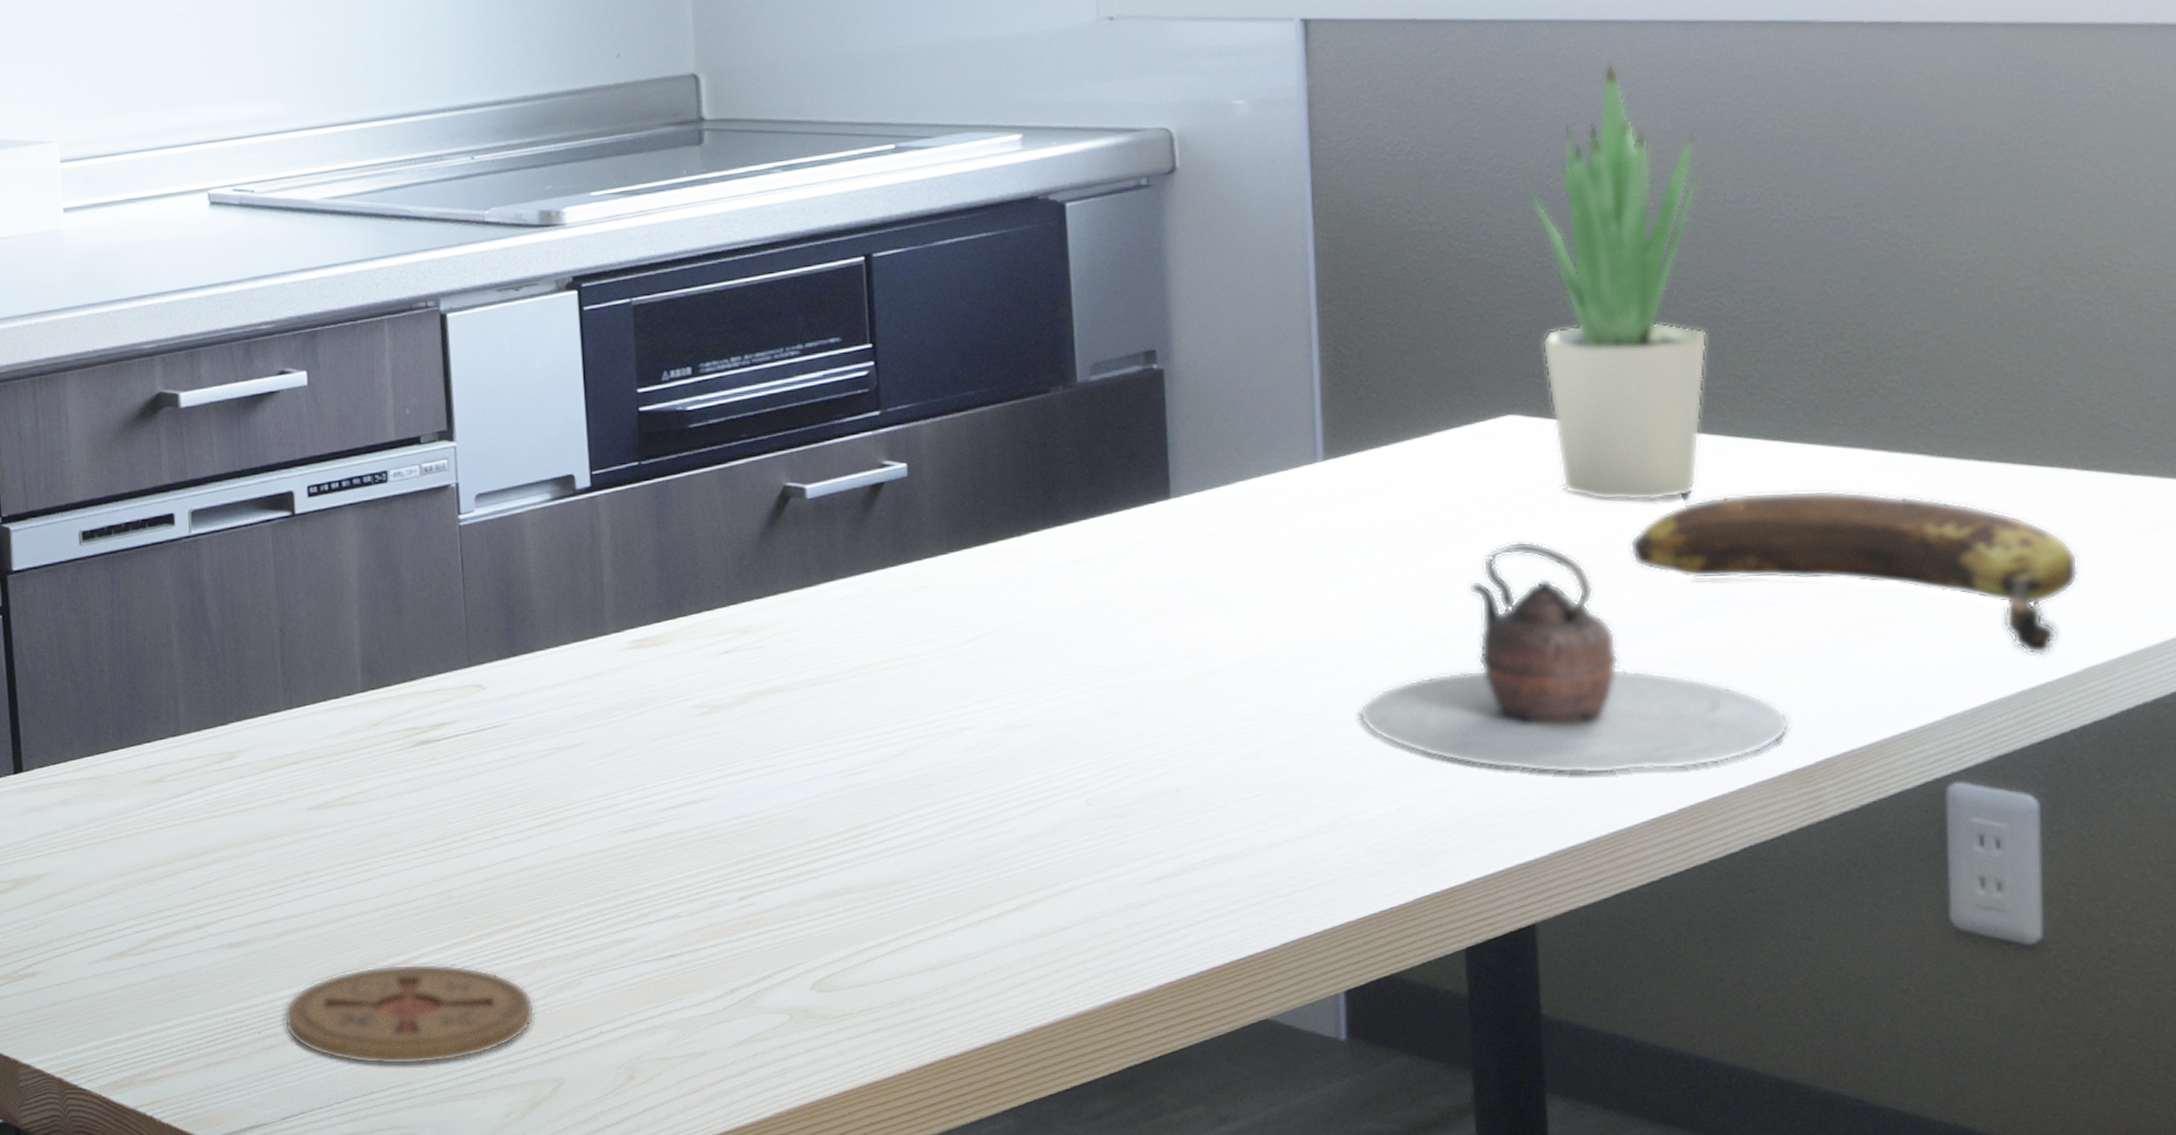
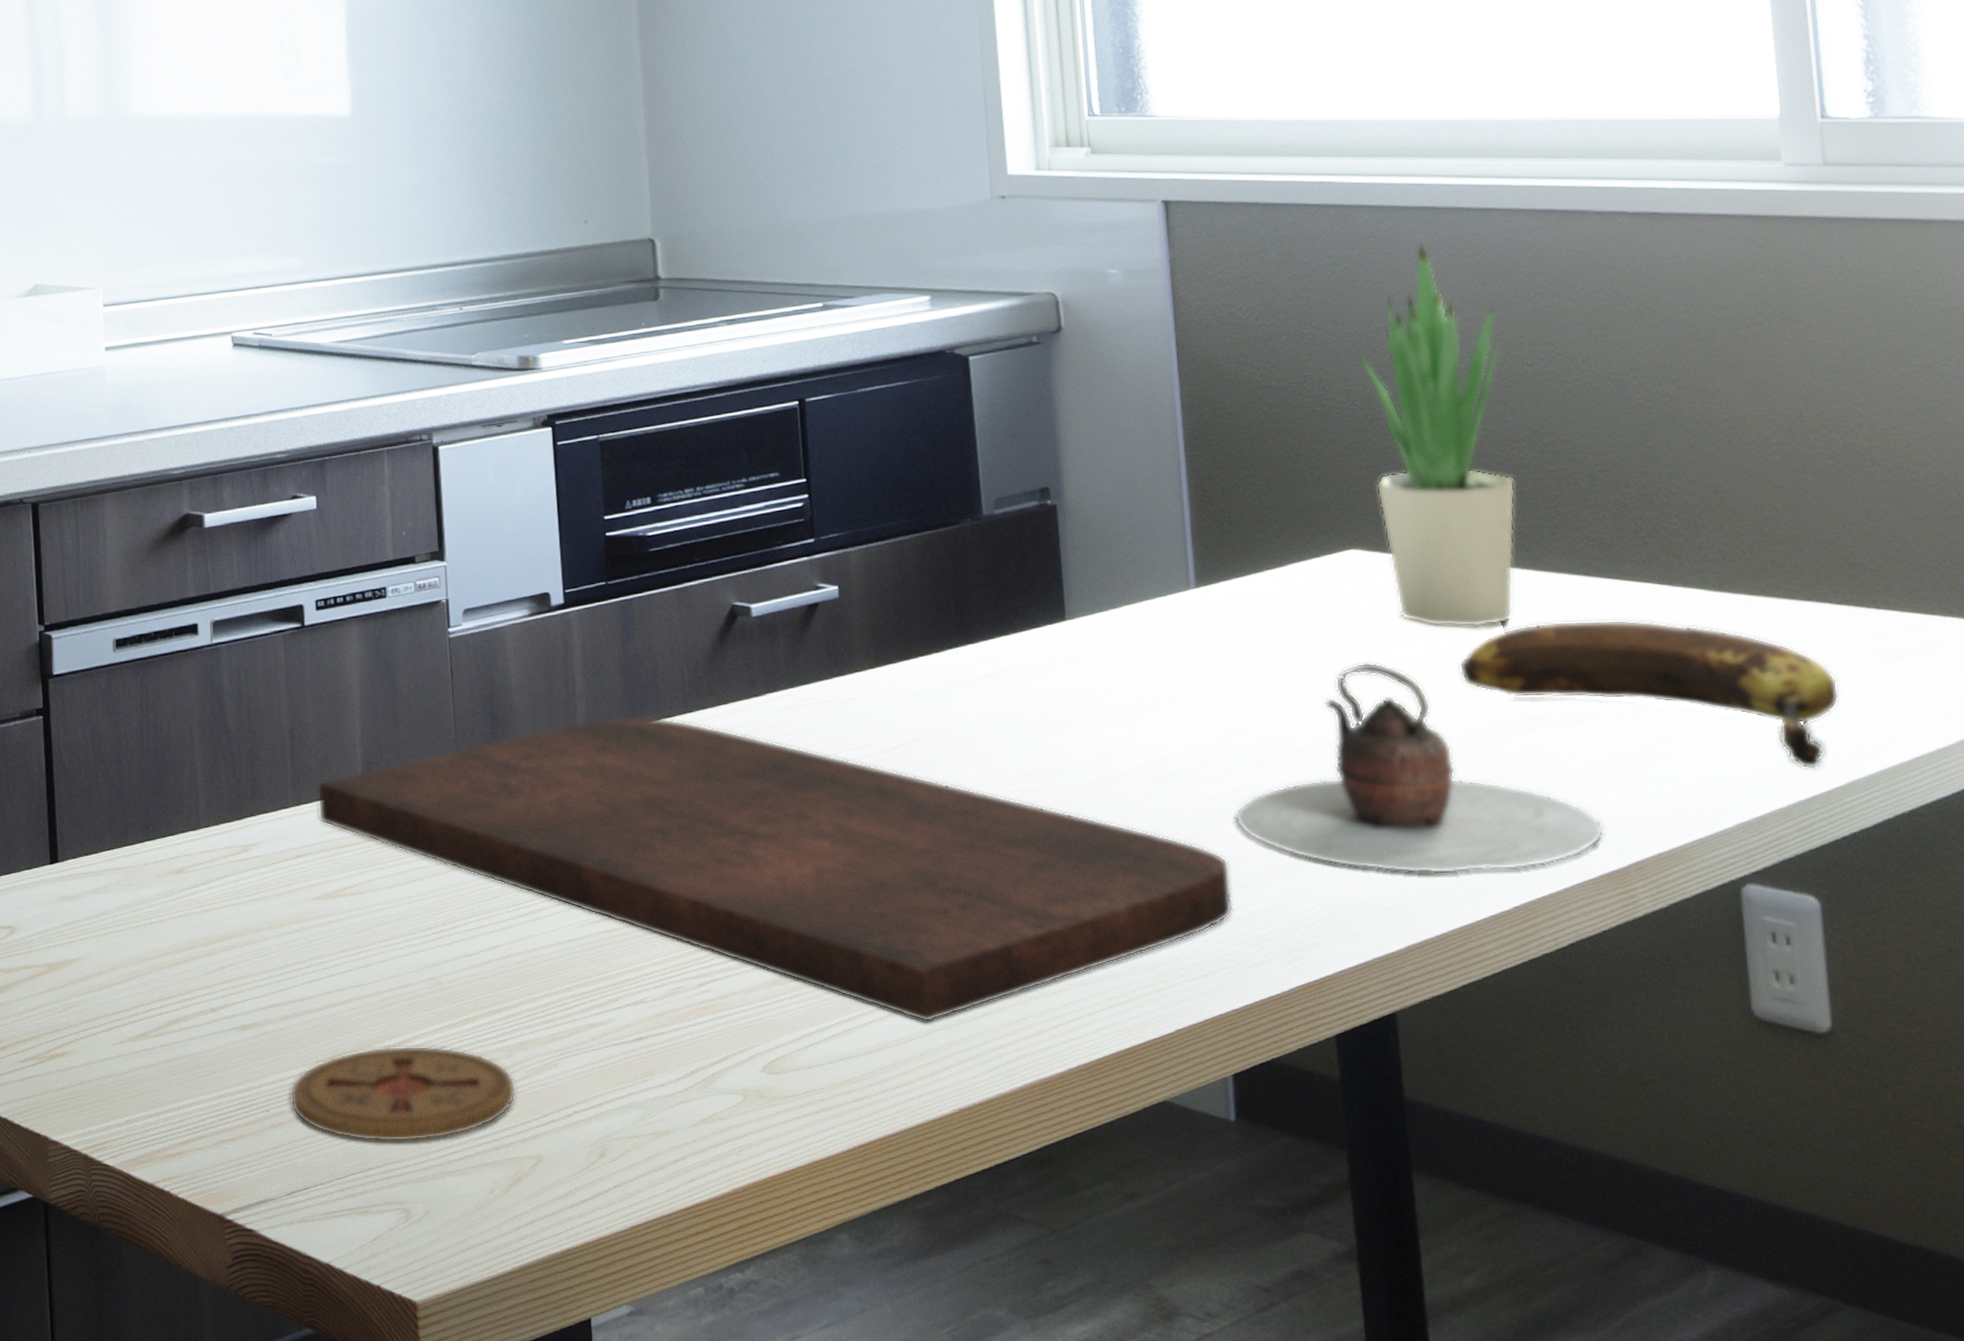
cutting board: none [310,609,1352,937] -> present [317,716,1233,1023]

